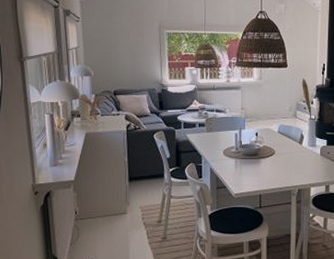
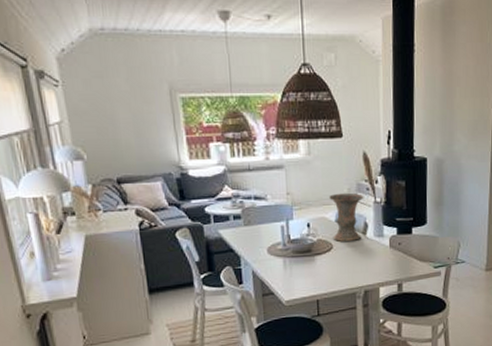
vase: none [274,110,302,148] -> present [329,192,364,241]

